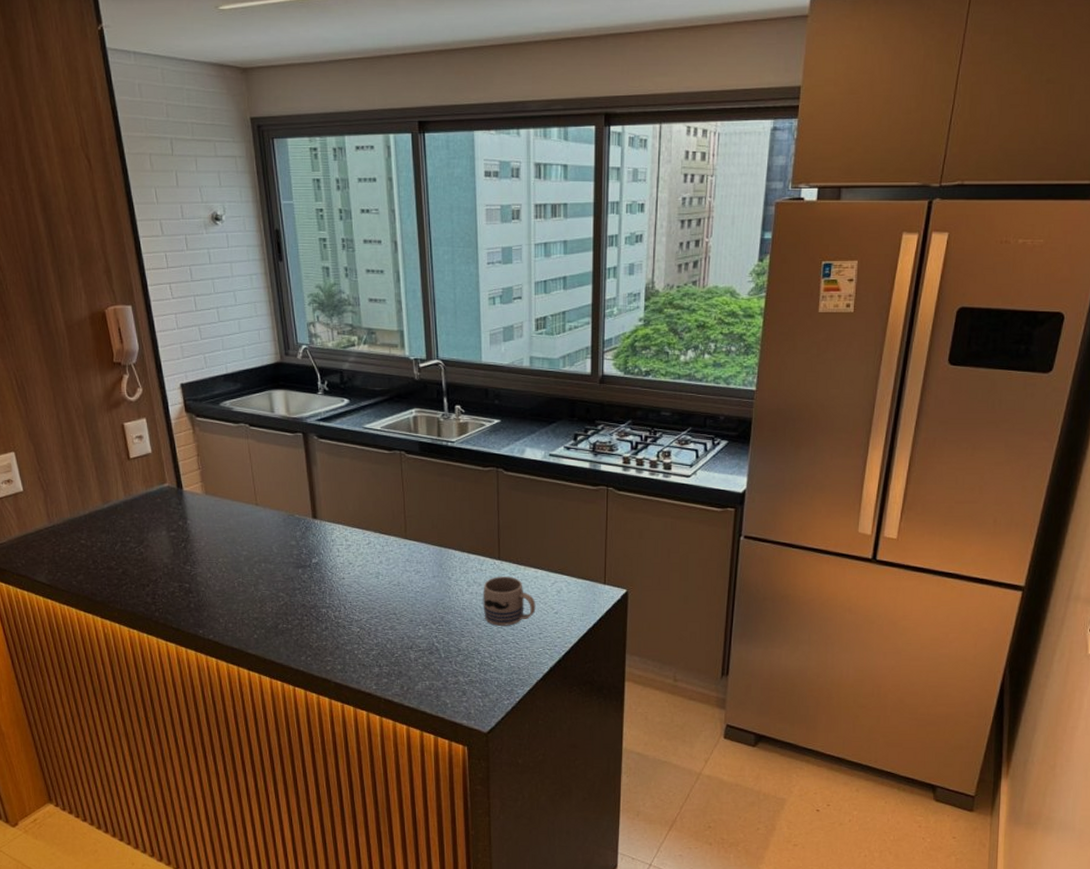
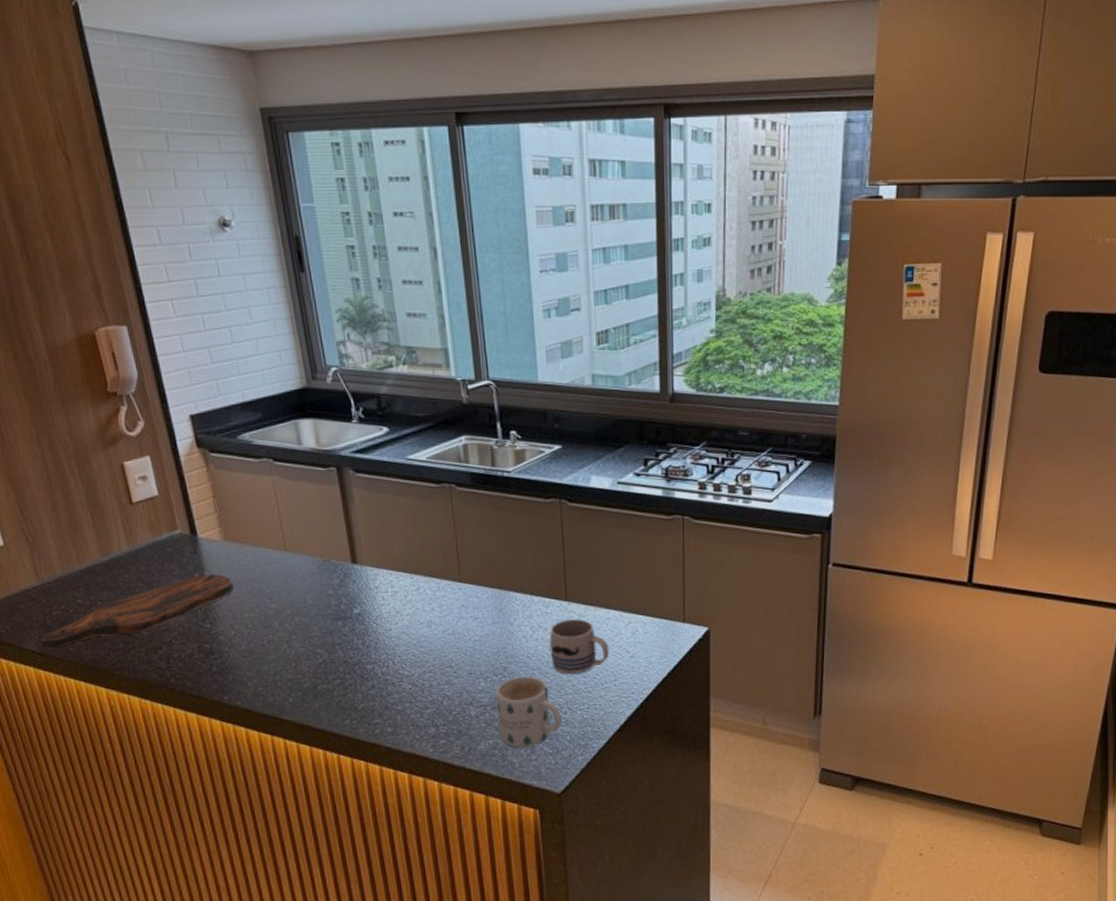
cutting board: none [49,523,211,582] -> present [39,574,234,649]
mug: none [433,625,491,690] -> present [496,676,562,748]

